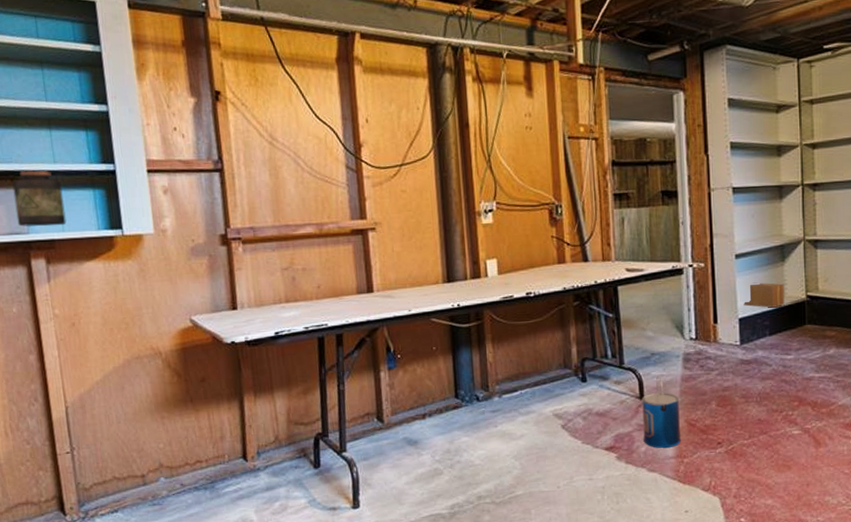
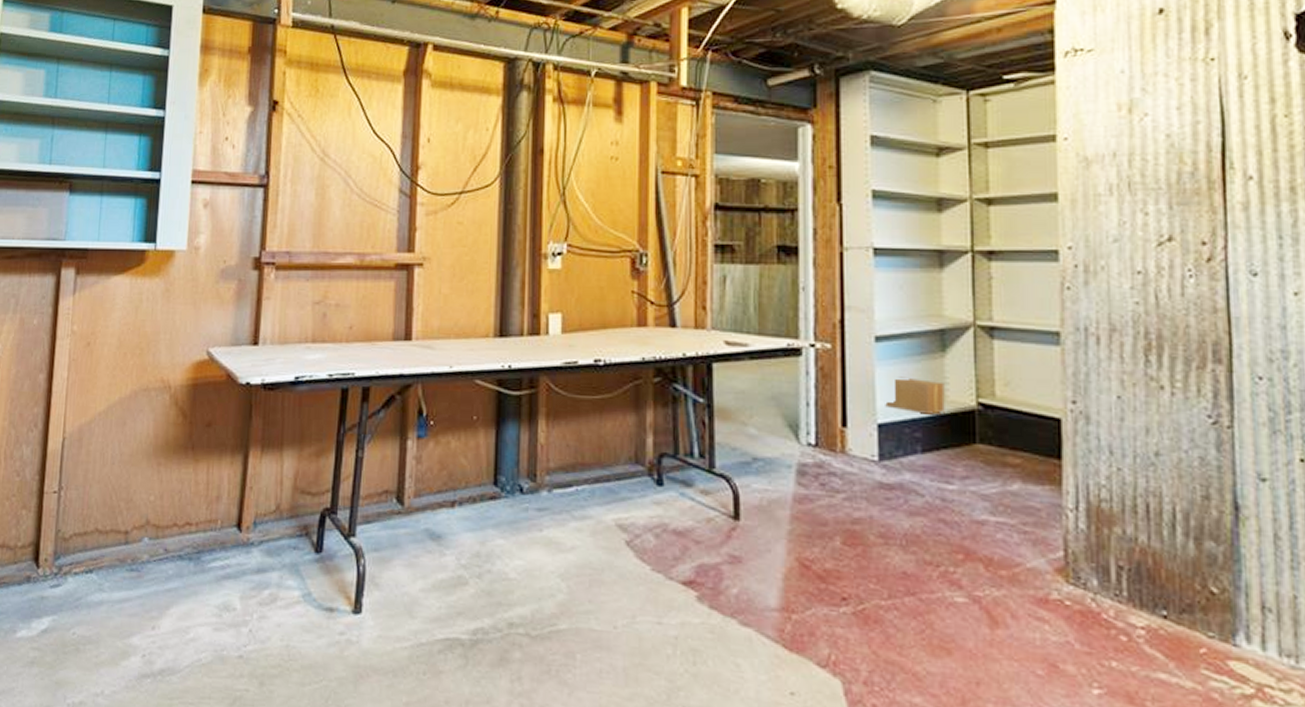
jar: present [12,170,67,227] -> none [57,174,106,234]
bucket: present [641,375,681,448] -> none [736,490,788,595]

